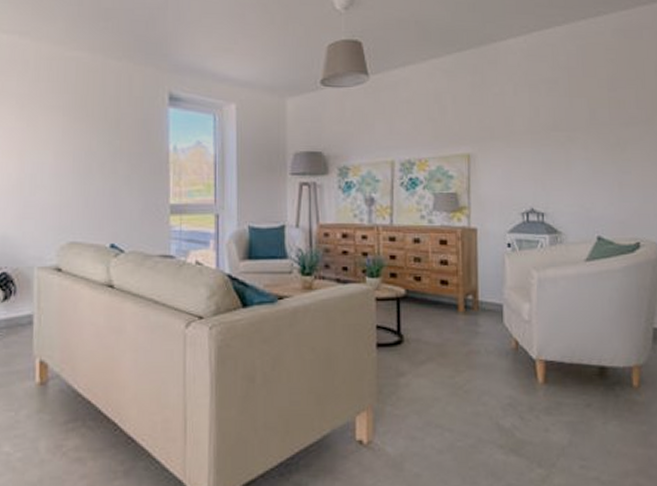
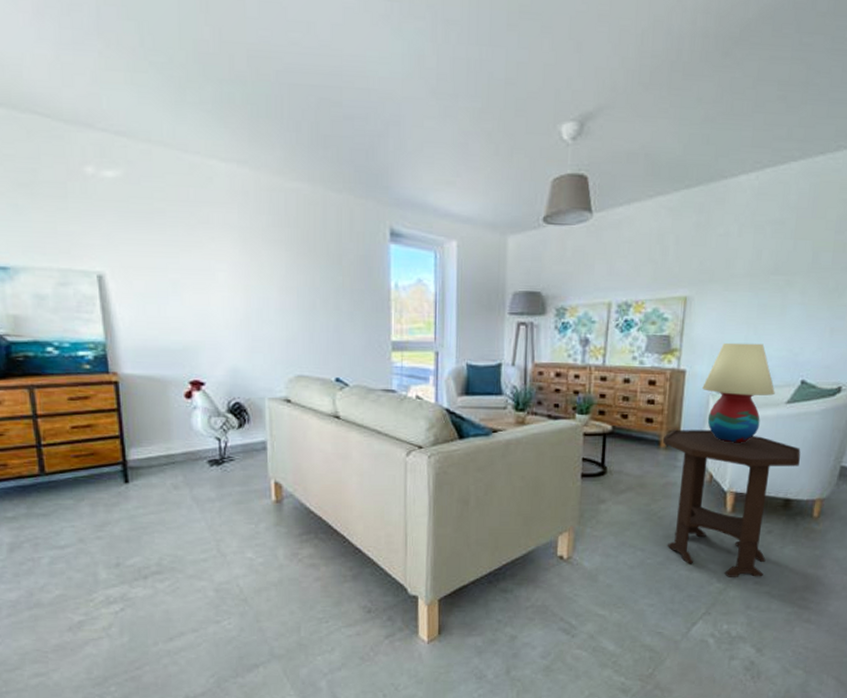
side table: none [461,292,609,461] -> present [663,429,801,577]
table lamp: none [496,199,572,305] -> present [702,342,775,443]

